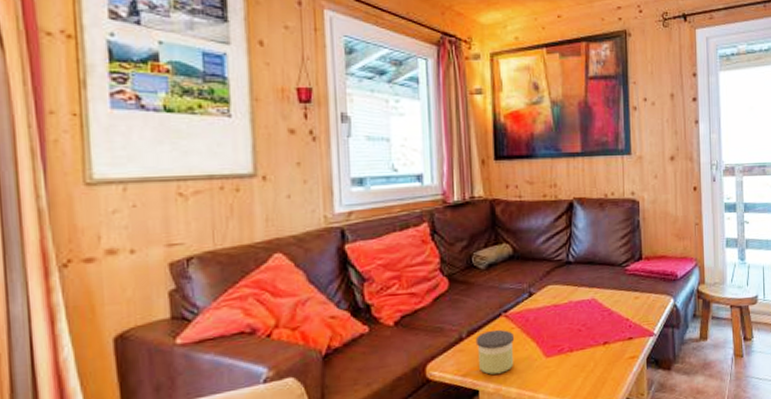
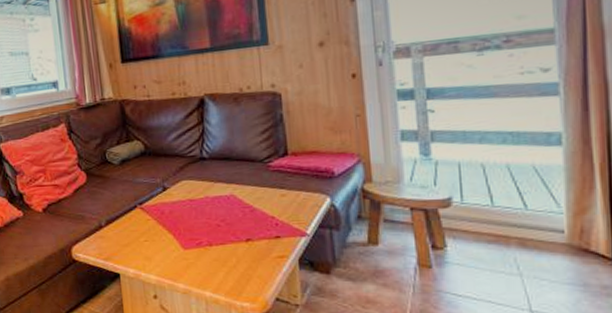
candle: present [475,329,515,375] -> none [113,220,152,261]

